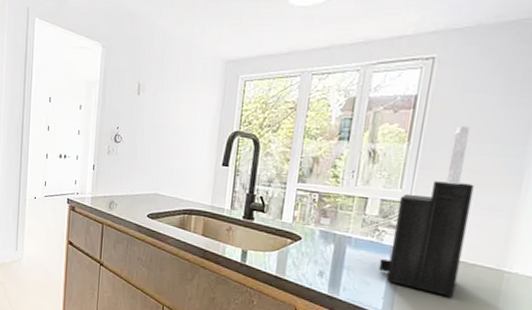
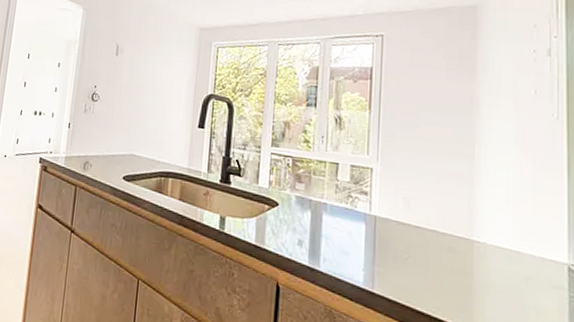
knife block: present [378,125,474,297] -> none [356,96,433,268]

